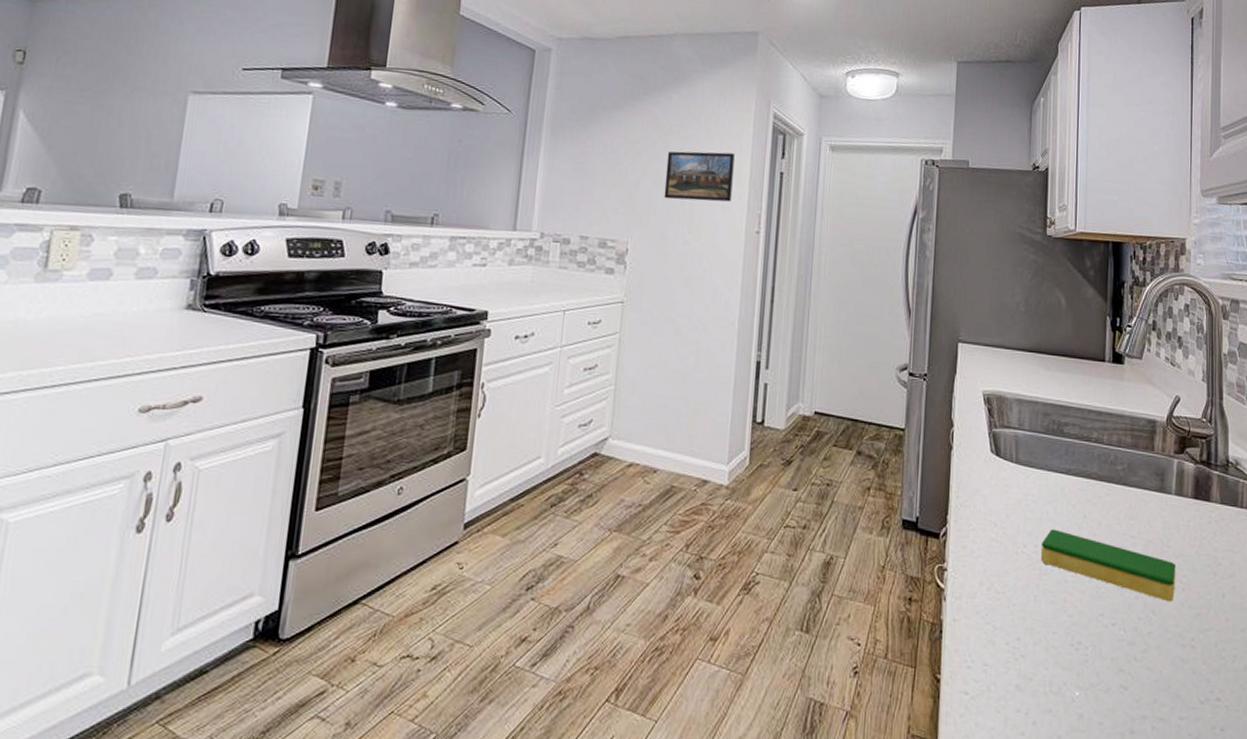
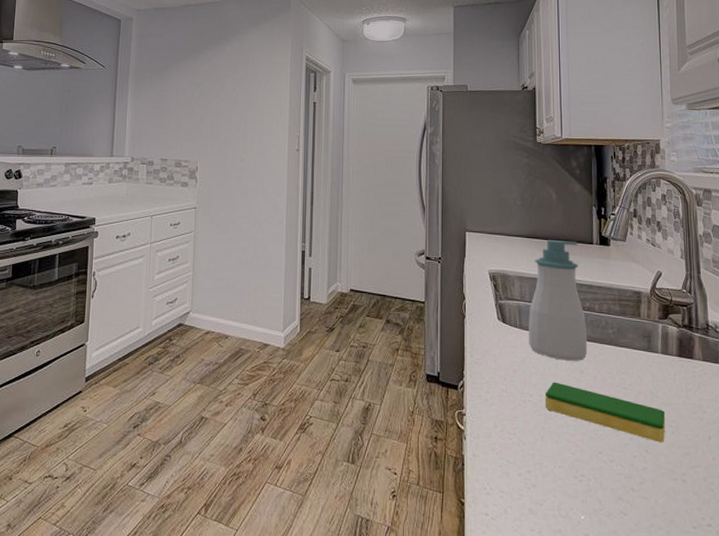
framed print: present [664,151,735,202] -> none [223,89,277,128]
soap bottle: none [1026,354,1093,504] -> present [529,239,588,361]

